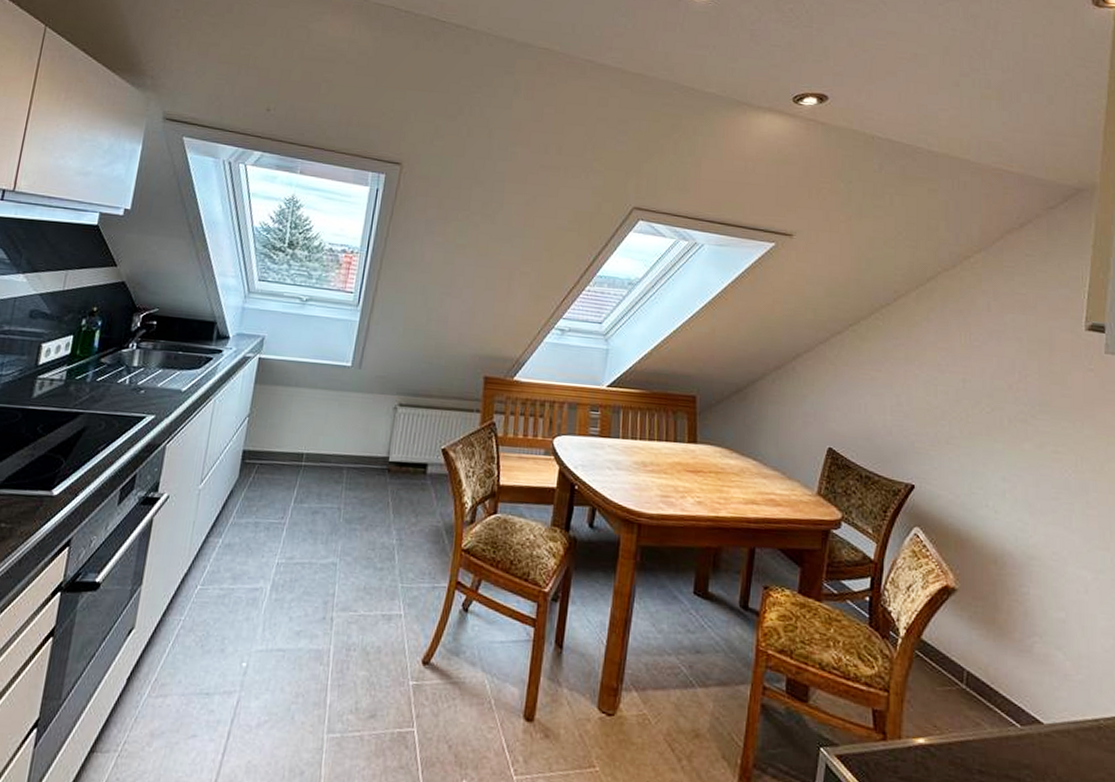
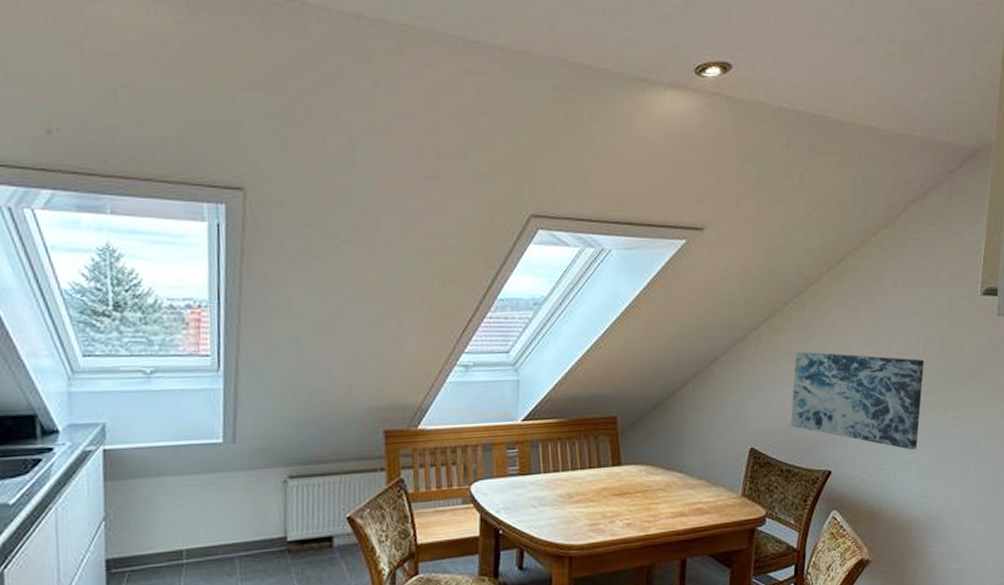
wall art: none [872,360,1020,478] -> present [791,351,924,450]

